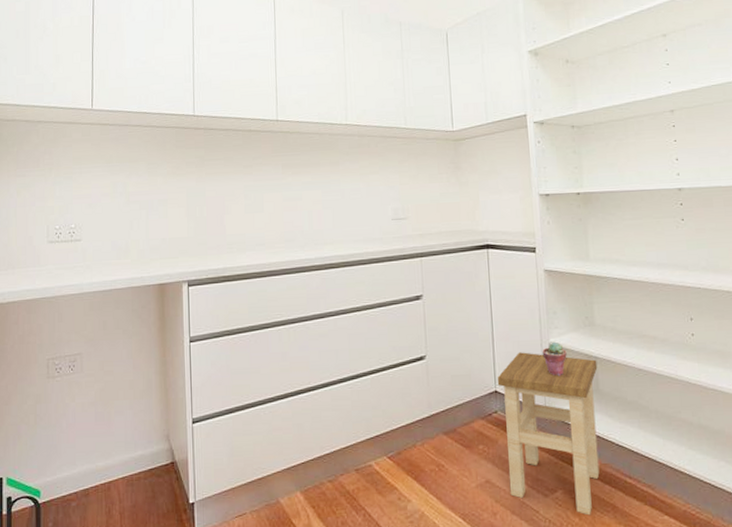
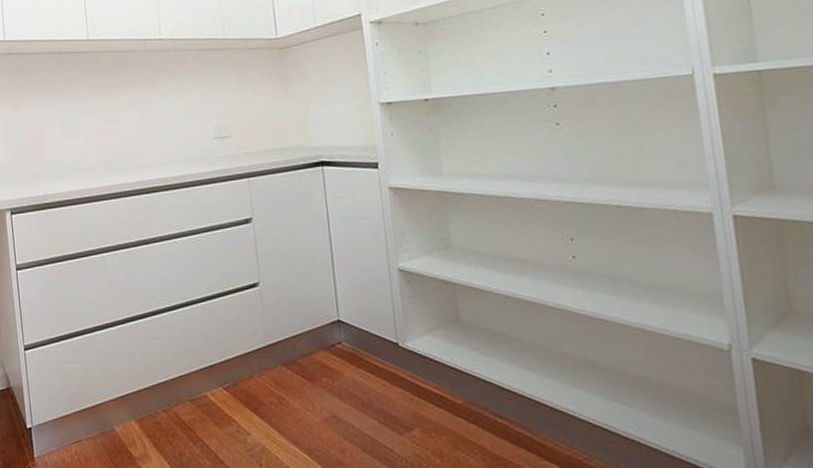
stool: present [497,352,600,516] -> none [339,278,464,457]
potted succulent: present [542,341,567,377] -> none [390,266,420,305]

